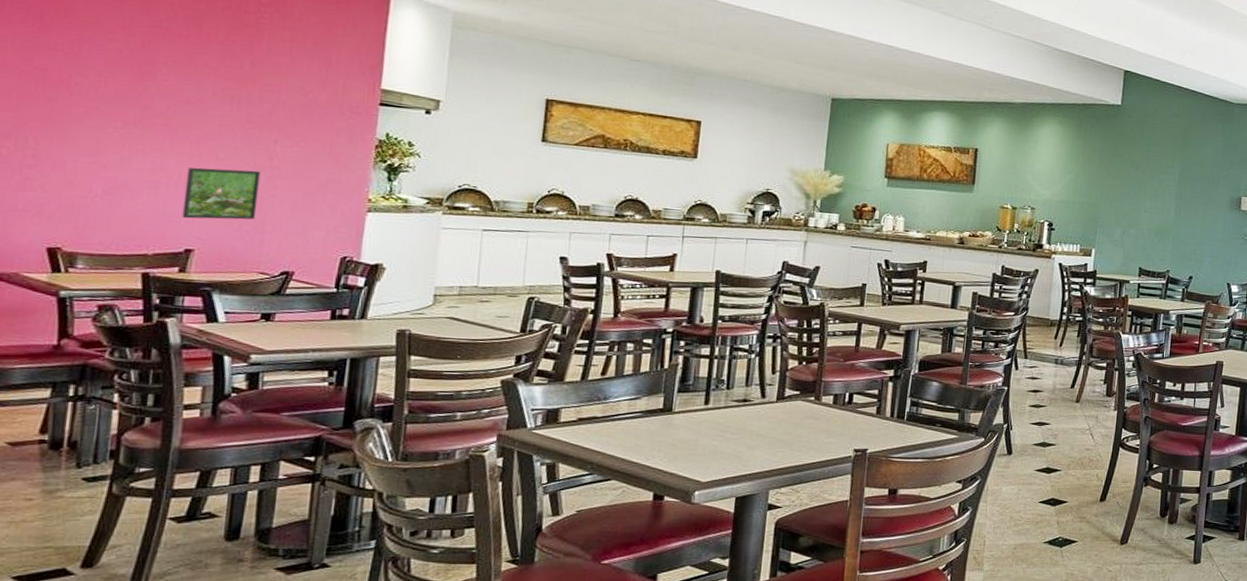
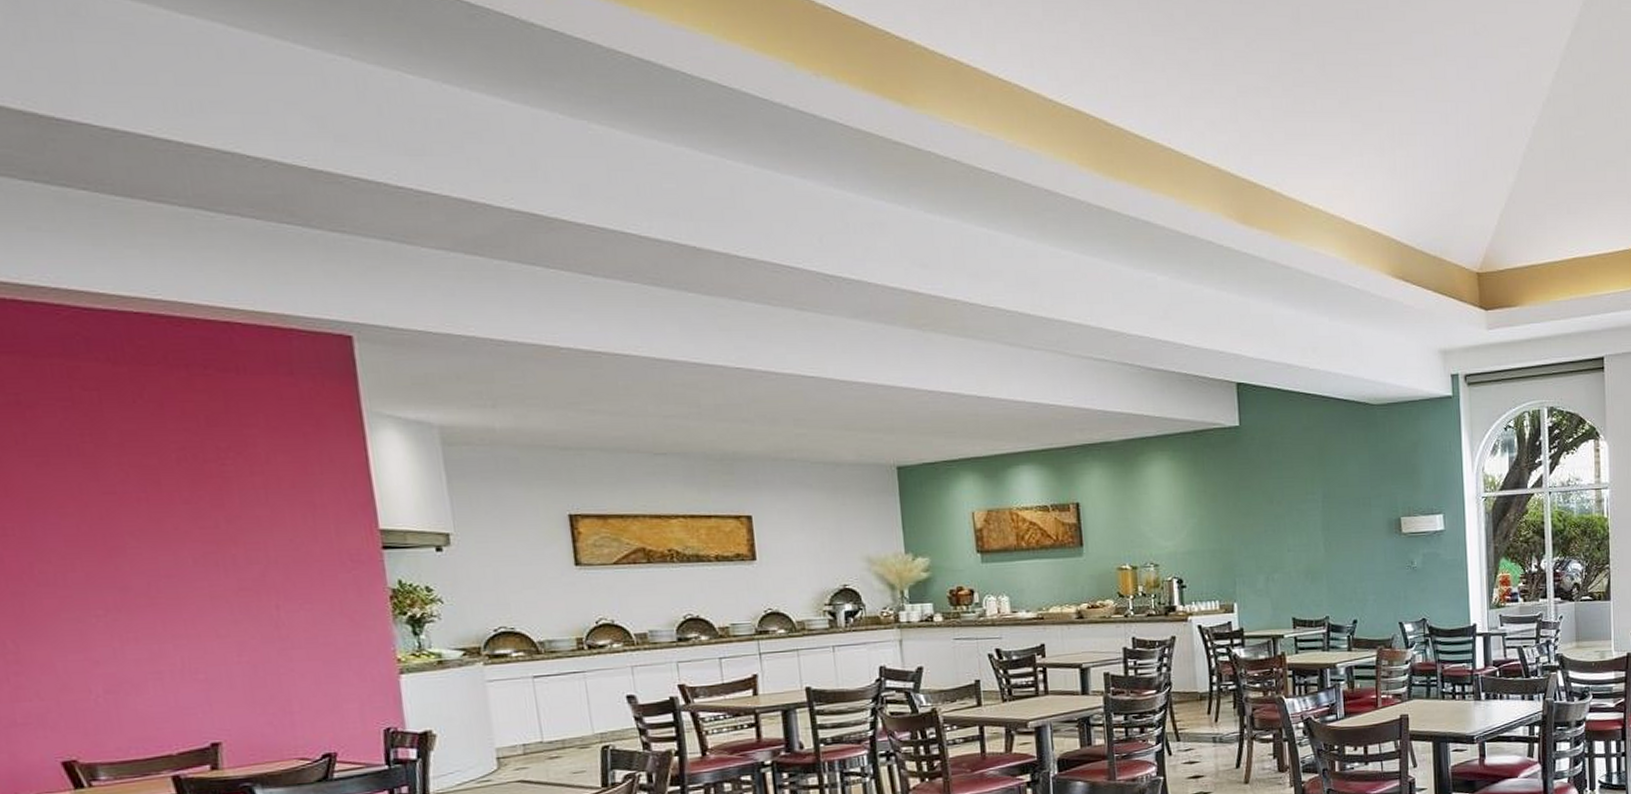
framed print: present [182,167,261,220] -> none [189,644,279,709]

